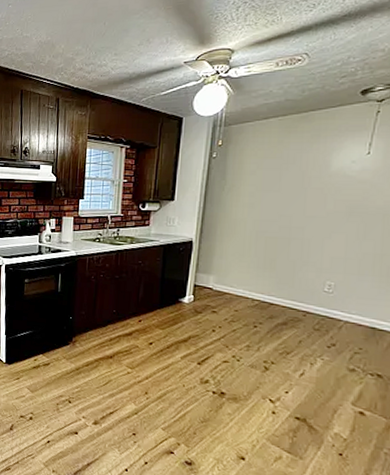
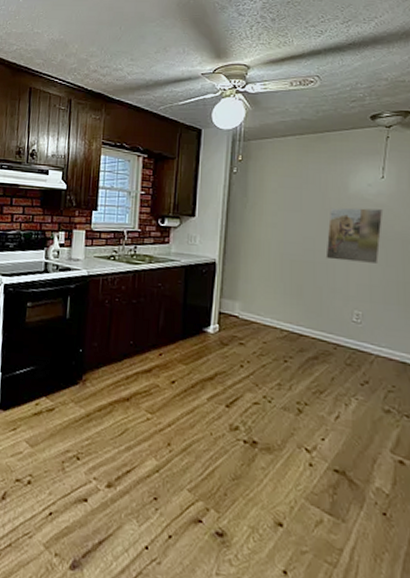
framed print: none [301,185,366,239] -> present [325,207,384,265]

